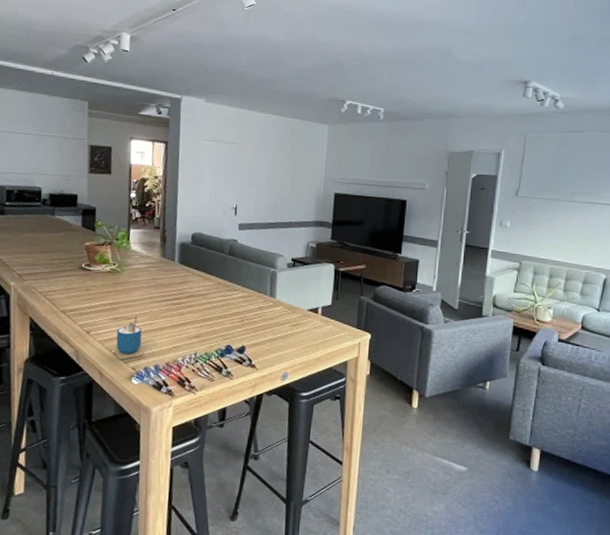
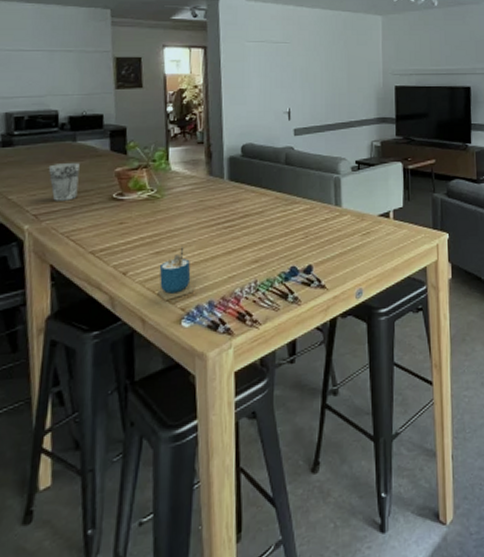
cup: none [31,233,57,266] -> present [48,162,80,201]

